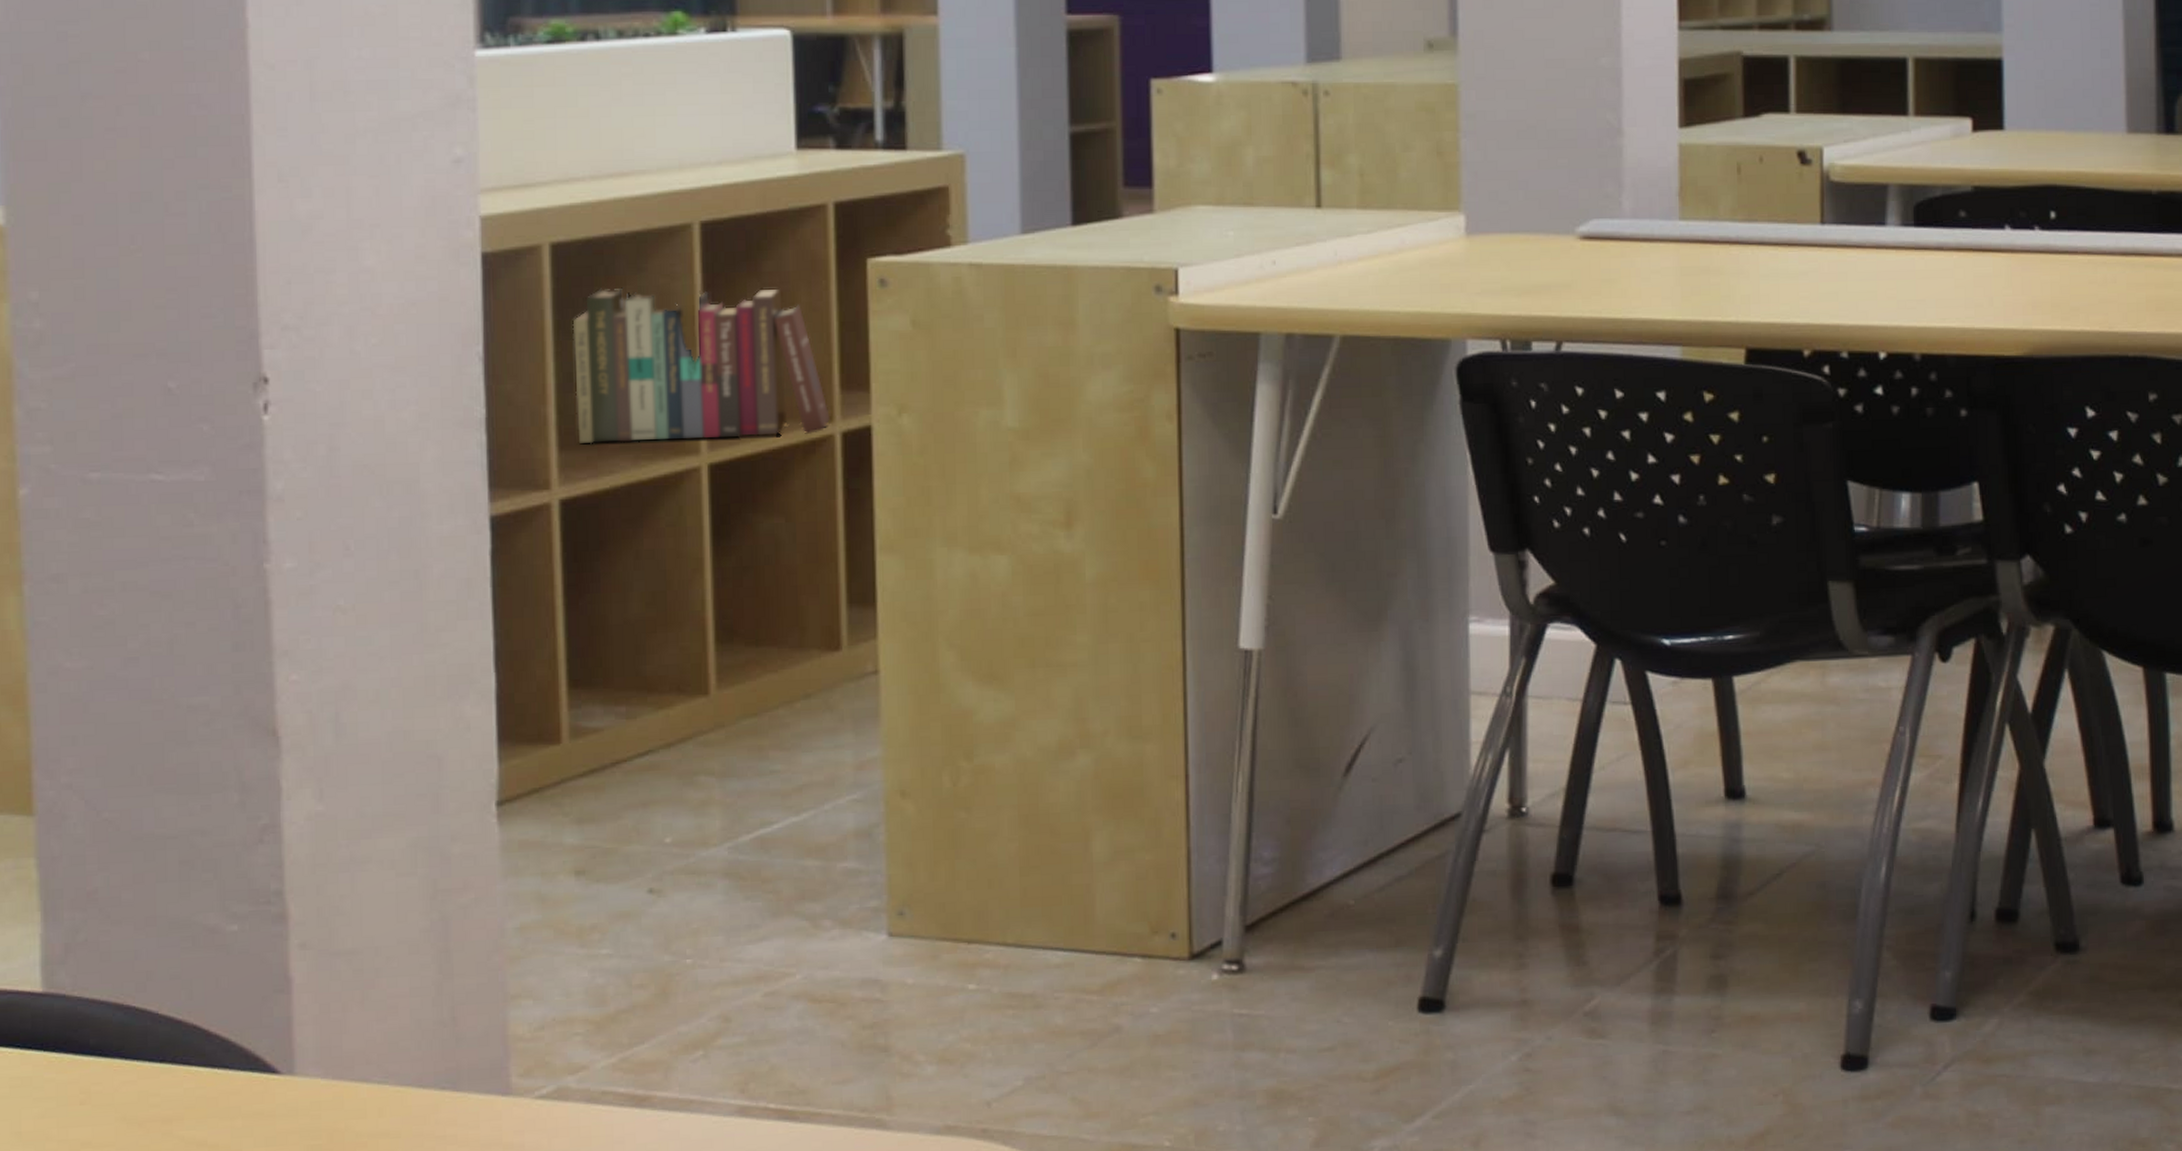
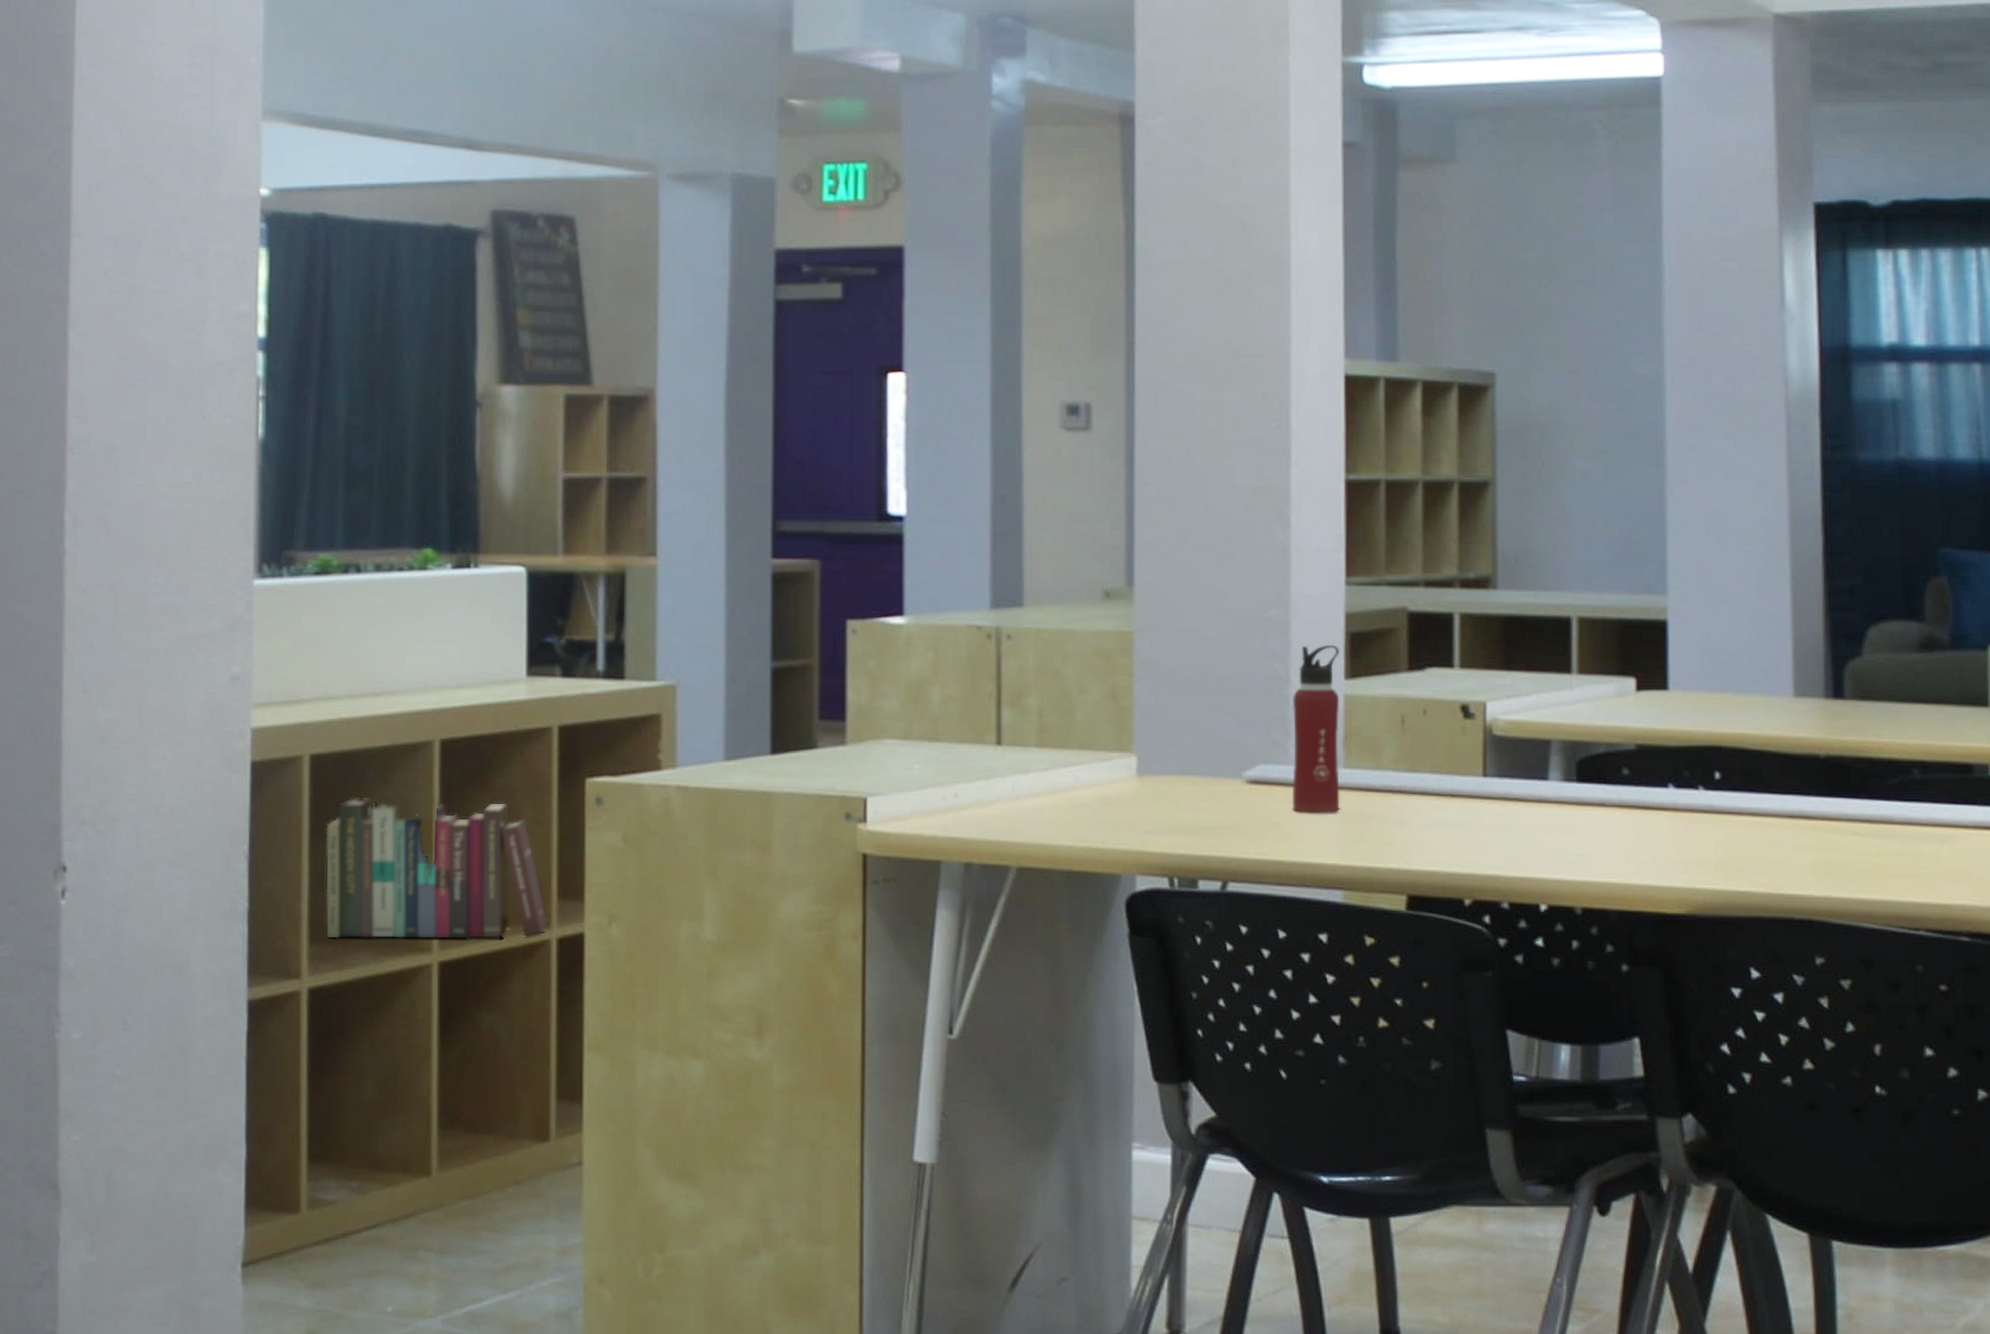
water bottle: none [1625,92,1676,270] -> present [1292,644,1340,815]

